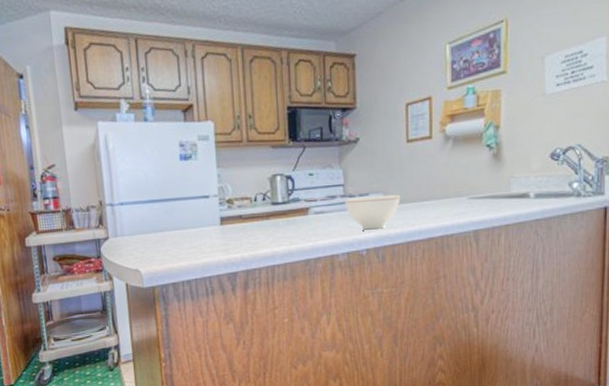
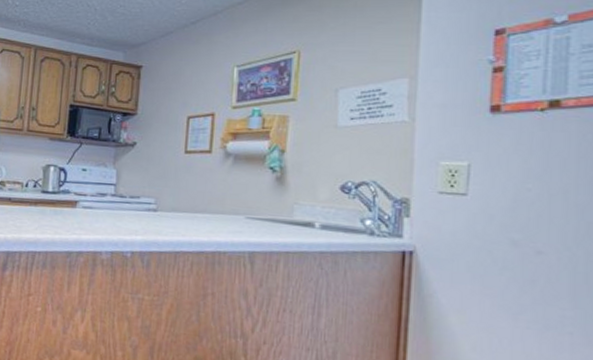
bowl: present [344,194,401,231] -> none [114,198,173,235]

